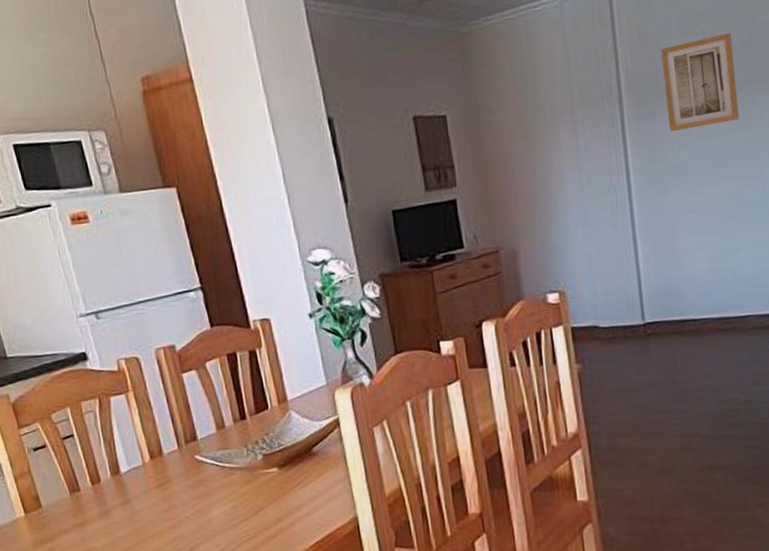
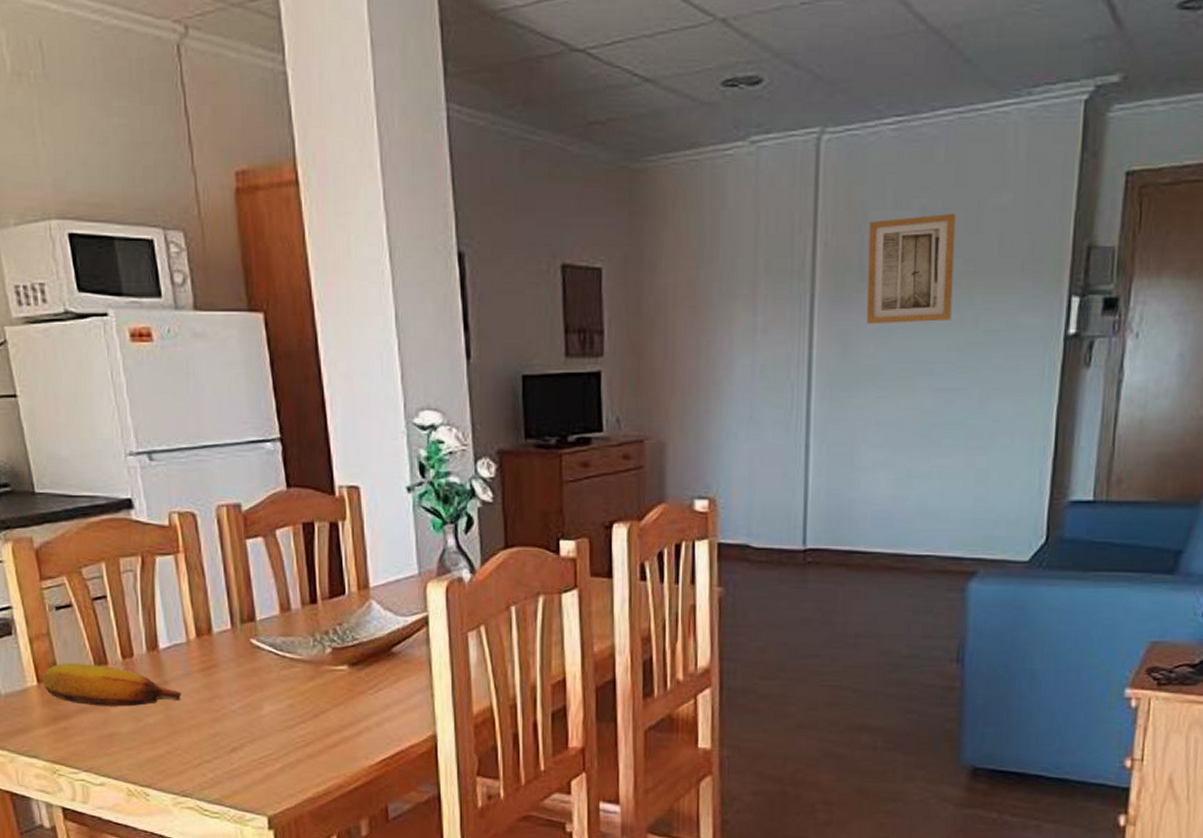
fruit: none [27,492,143,527] -> present [41,663,181,707]

